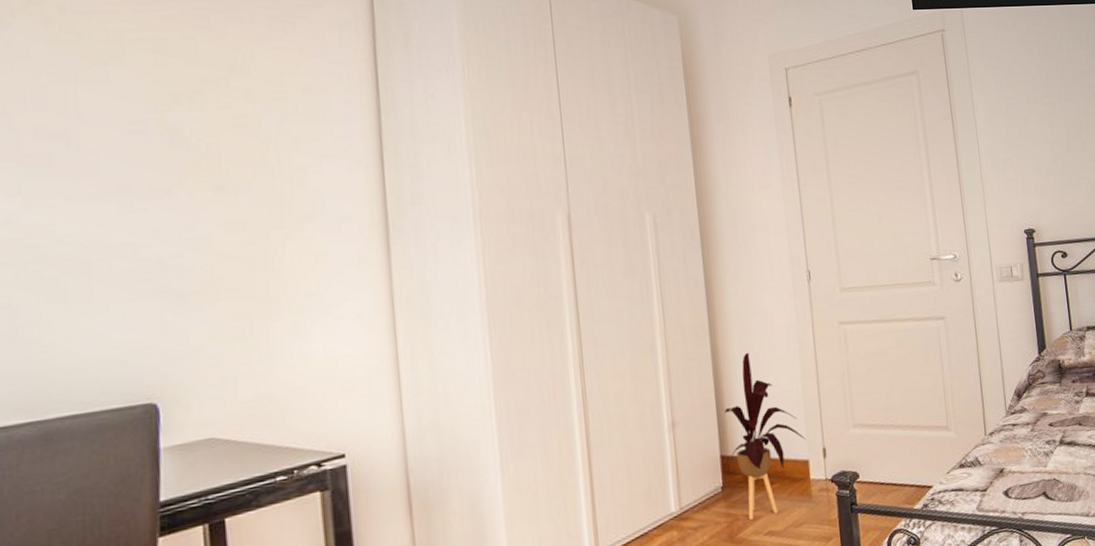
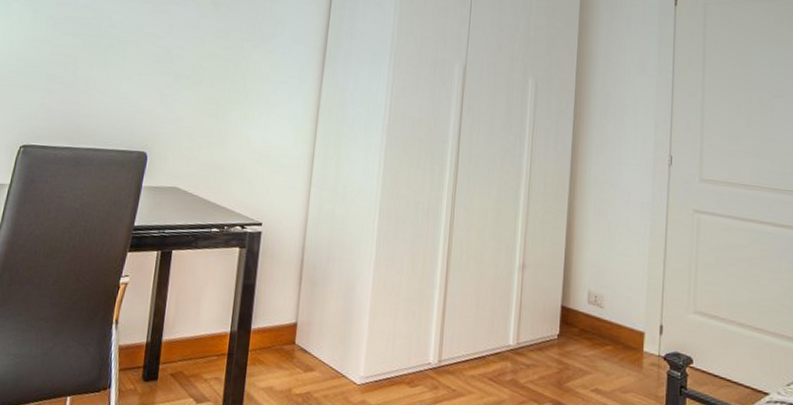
house plant: present [724,352,806,520] -> none [571,218,645,374]

